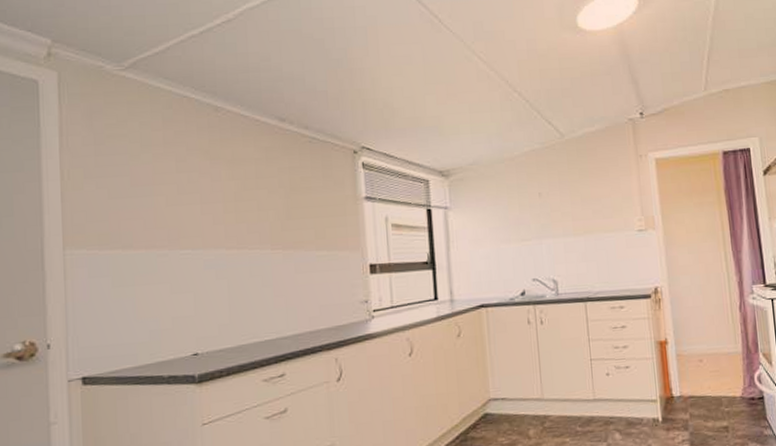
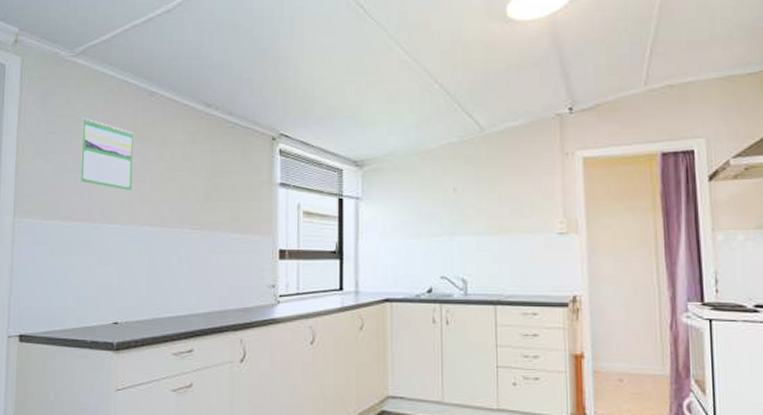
calendar: none [138,136,202,213] -> present [80,117,133,191]

